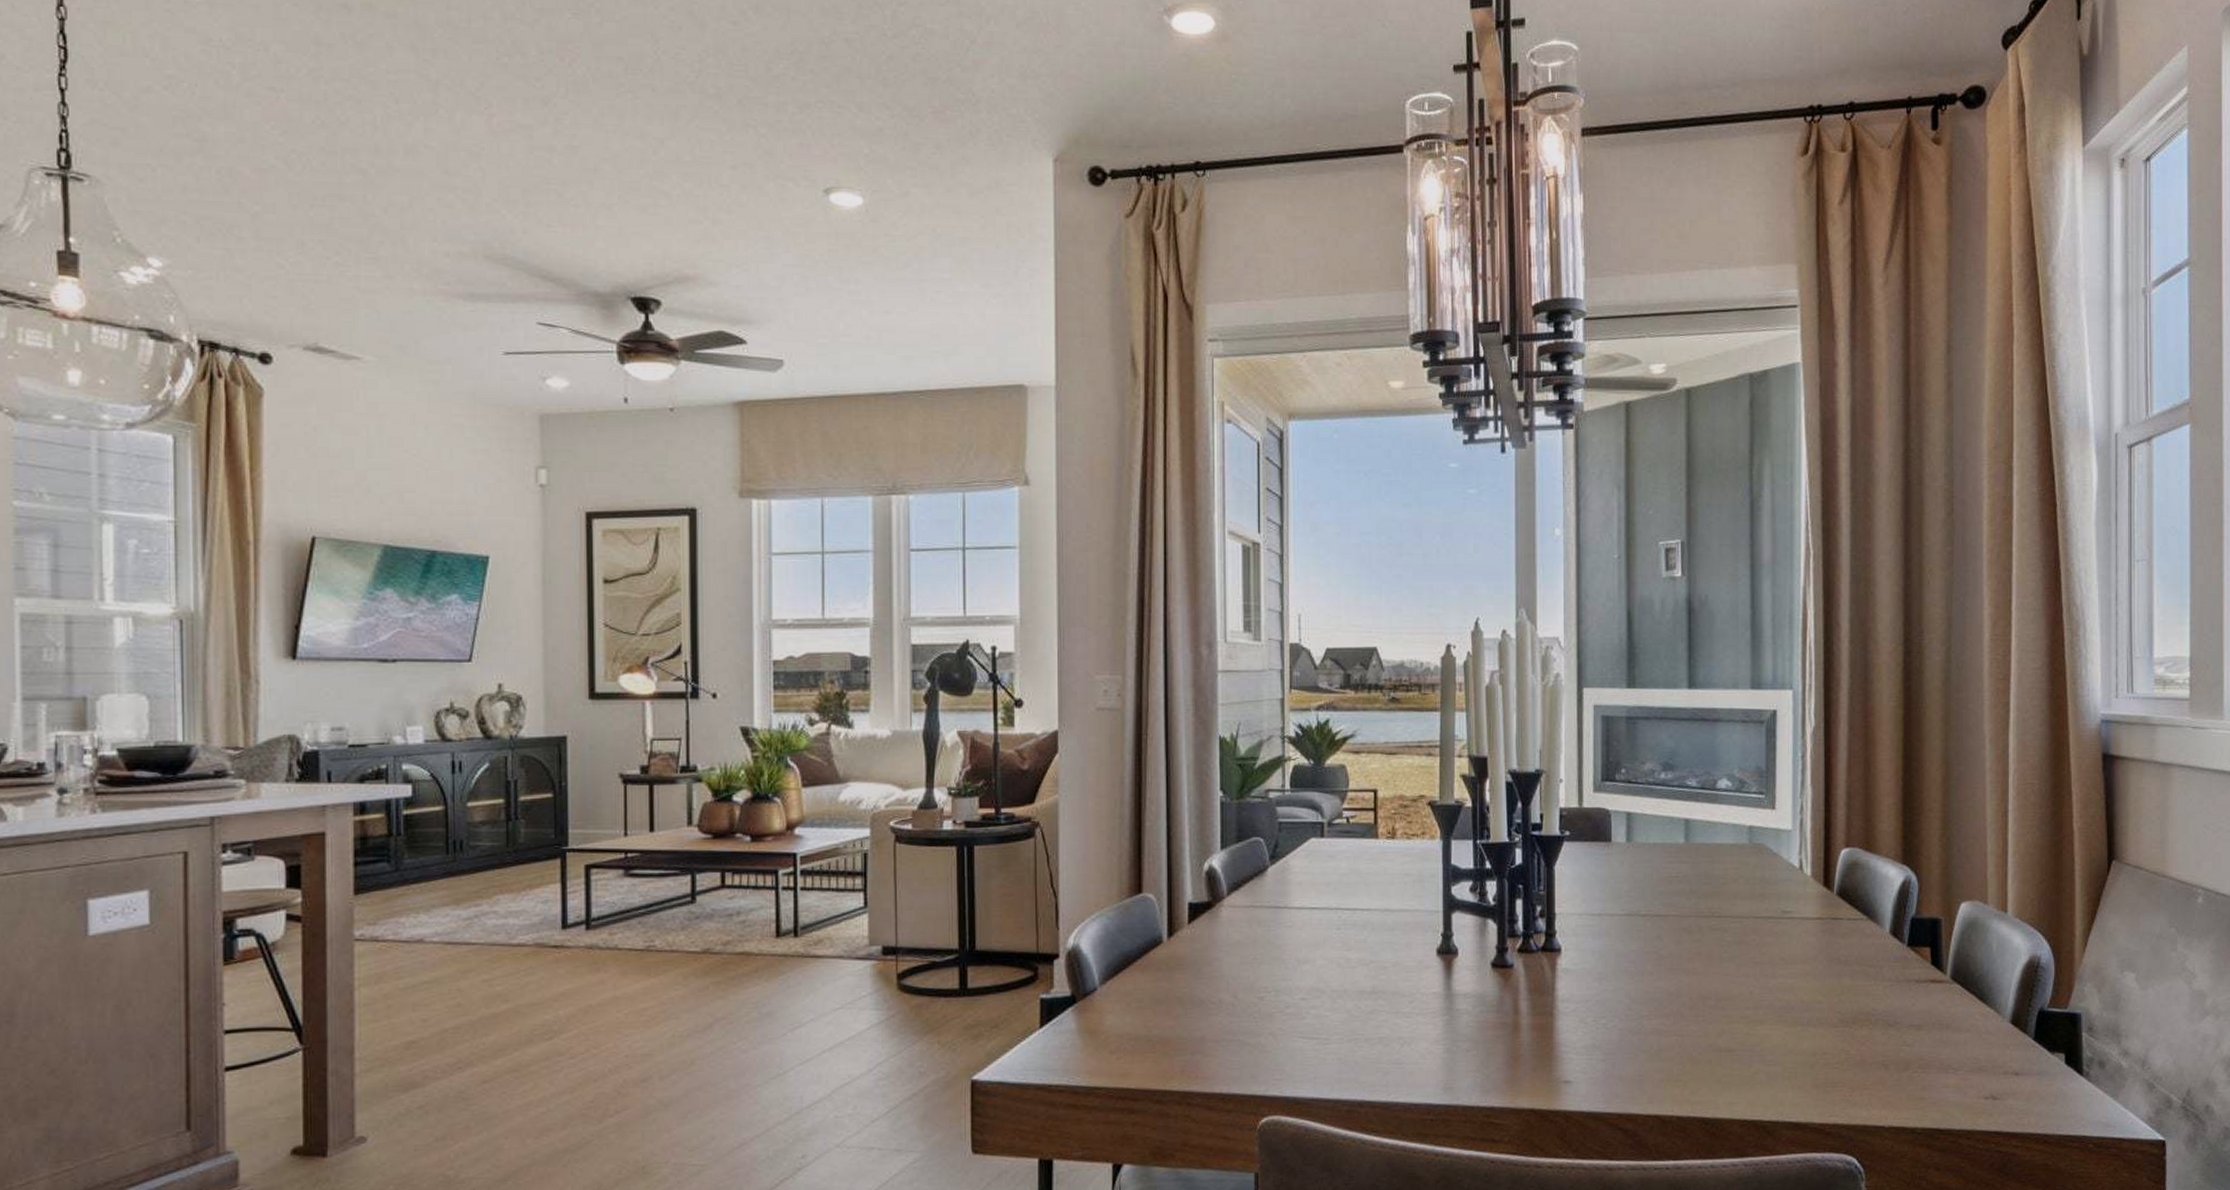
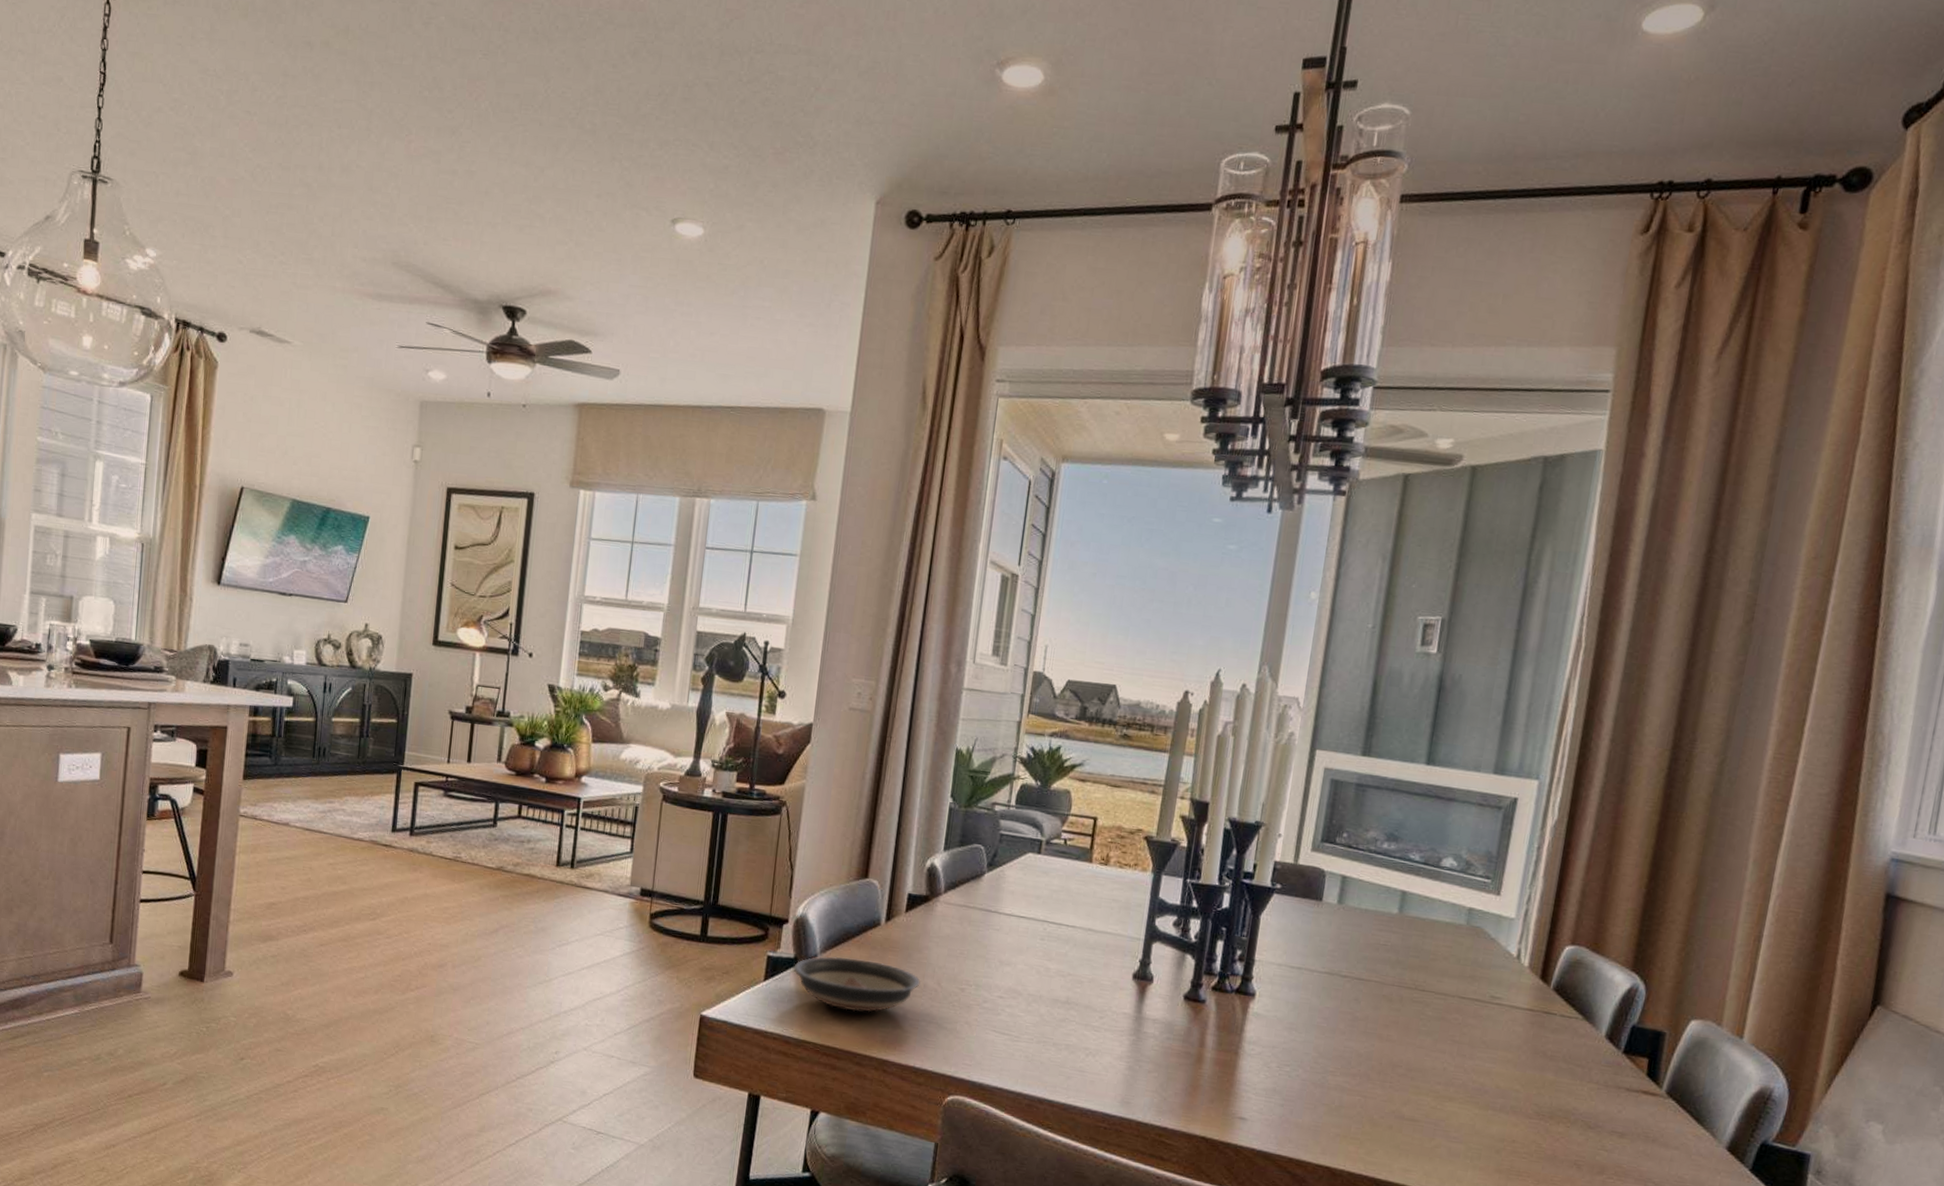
saucer: none [1072,984,1215,1044] -> present [793,956,920,1013]

